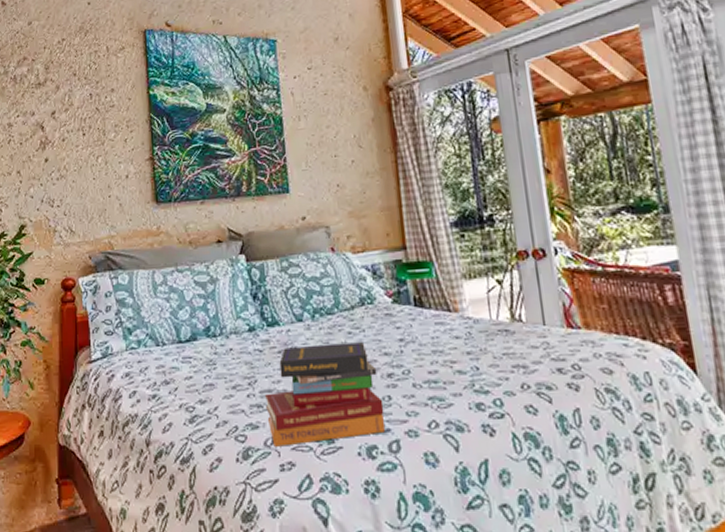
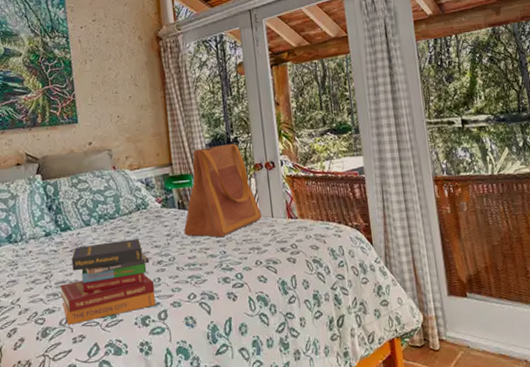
tote bag: none [422,222,530,348] -> present [184,143,262,238]

